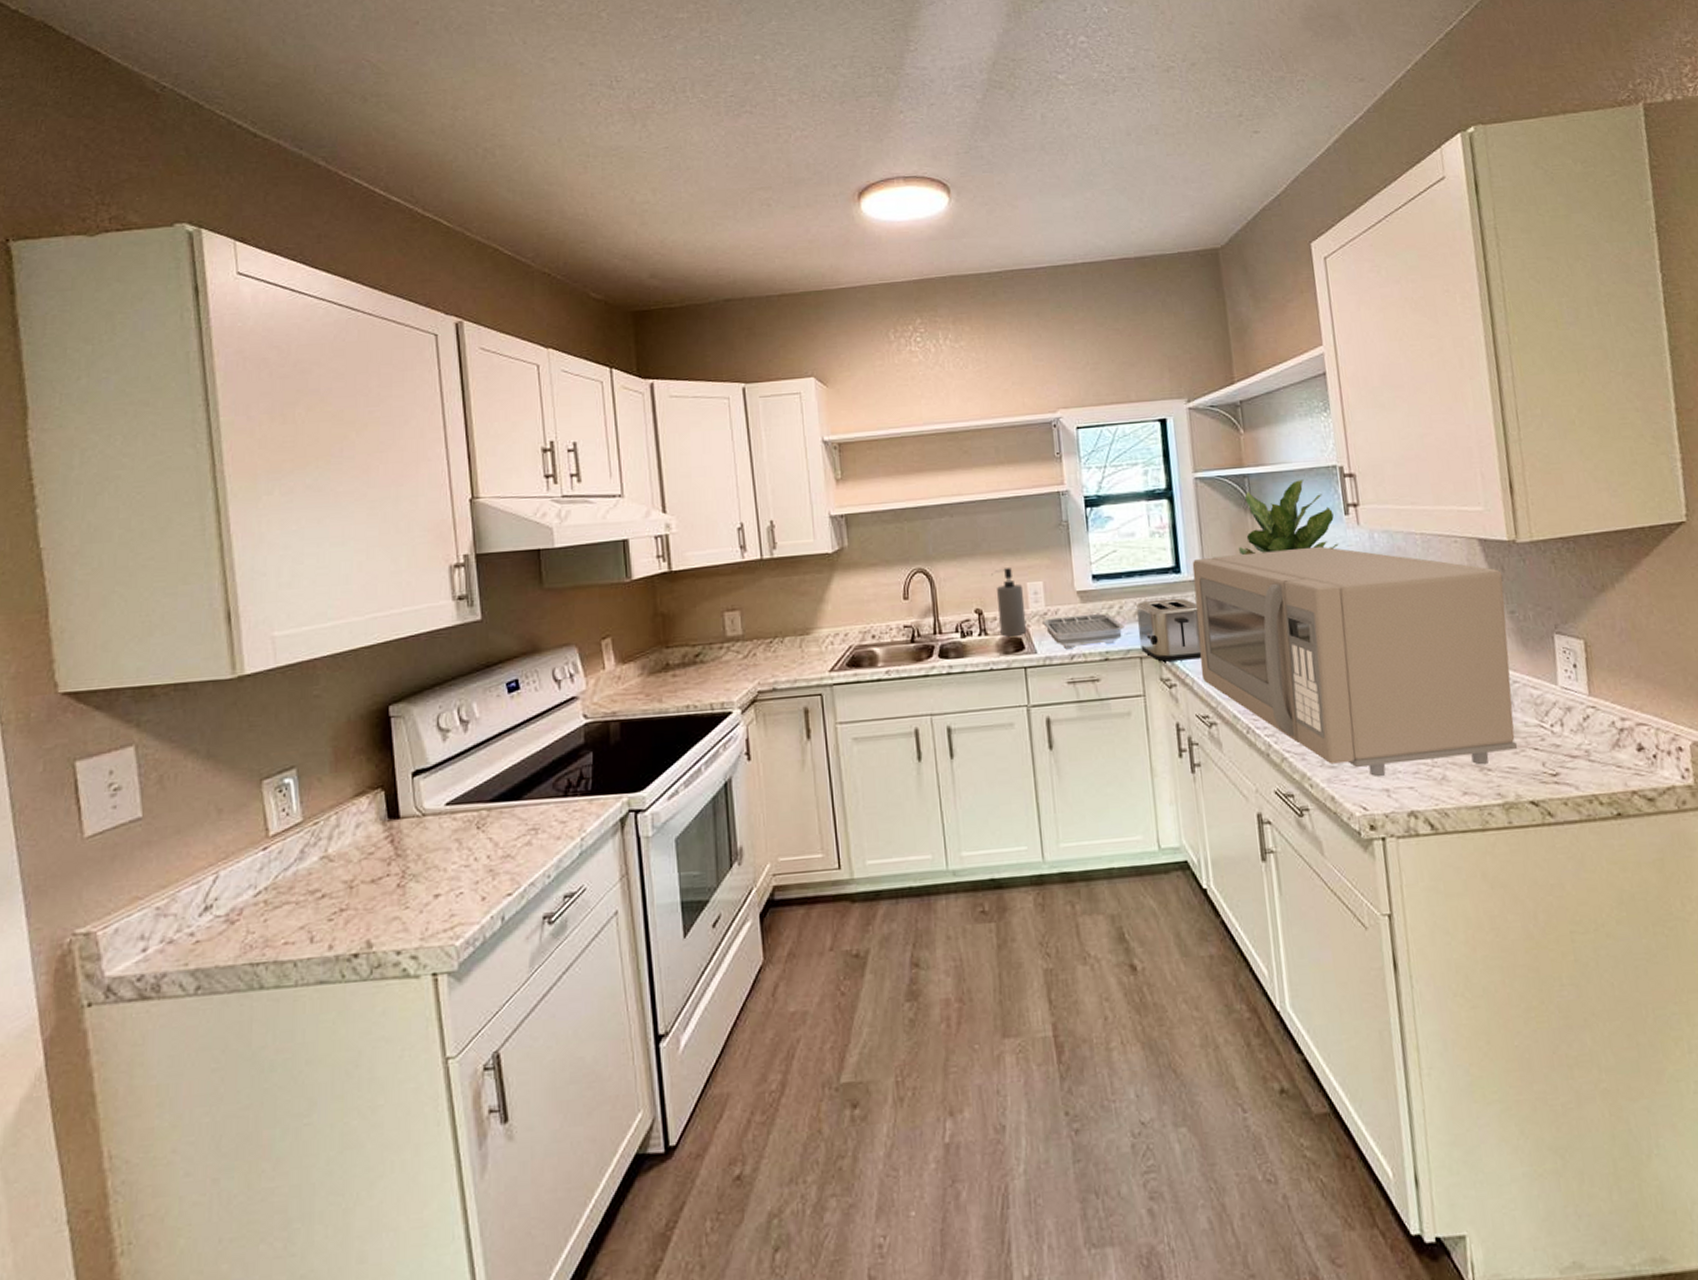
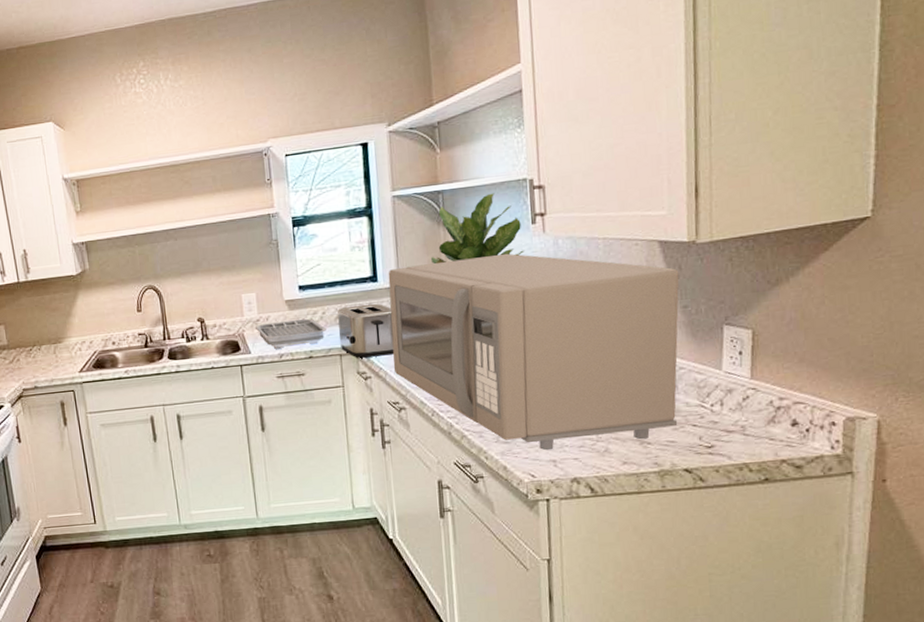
soap dispenser: present [991,568,1027,637] -> none [211,282,242,340]

